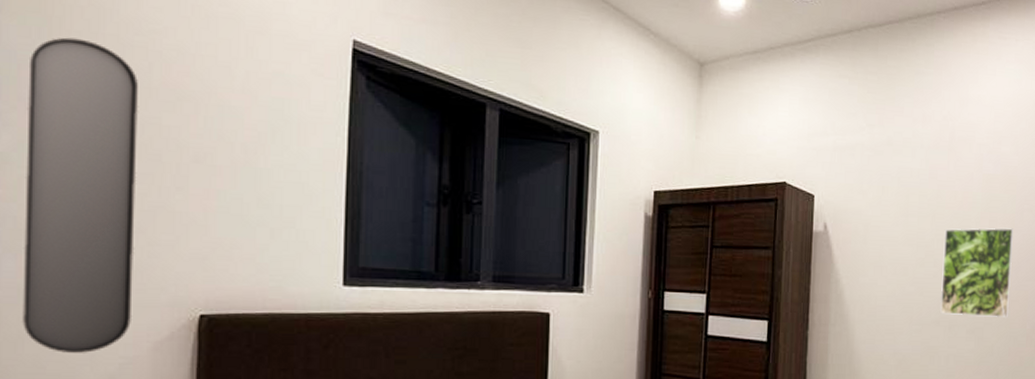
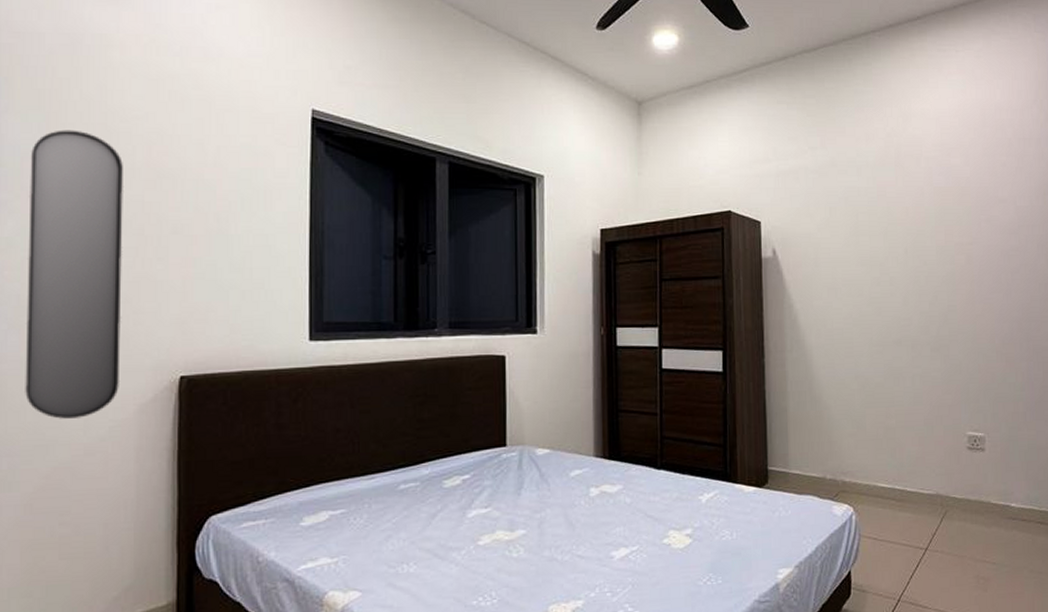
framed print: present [940,228,1014,318] -> none [898,240,975,334]

